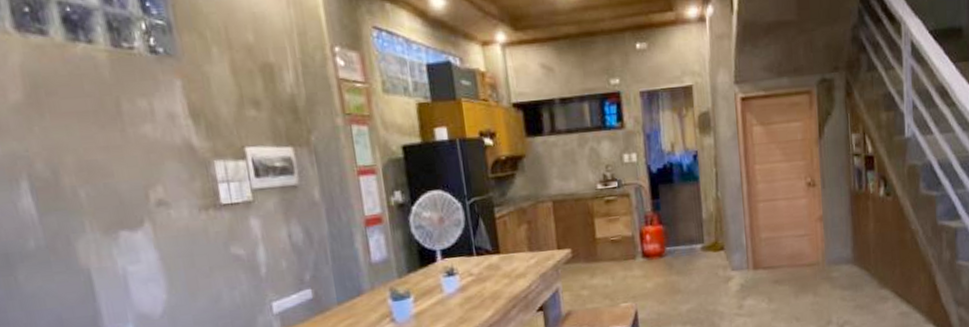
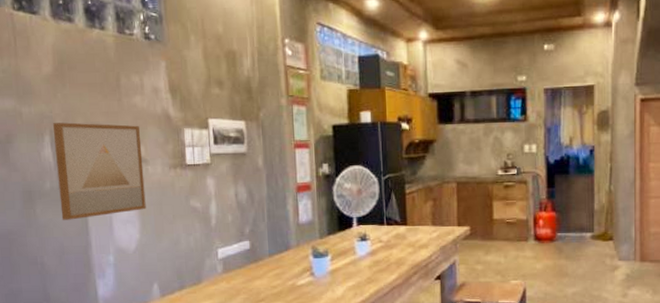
wall art: none [30,160,173,287] -> present [52,122,146,220]

